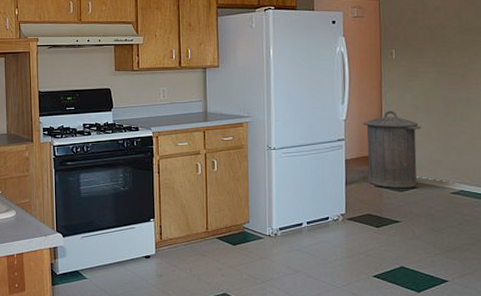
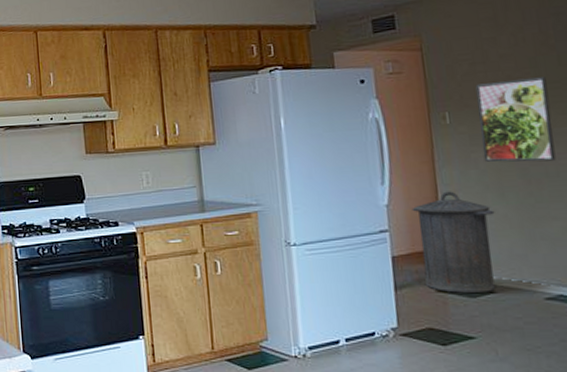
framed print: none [416,26,468,90] -> present [475,77,556,162]

